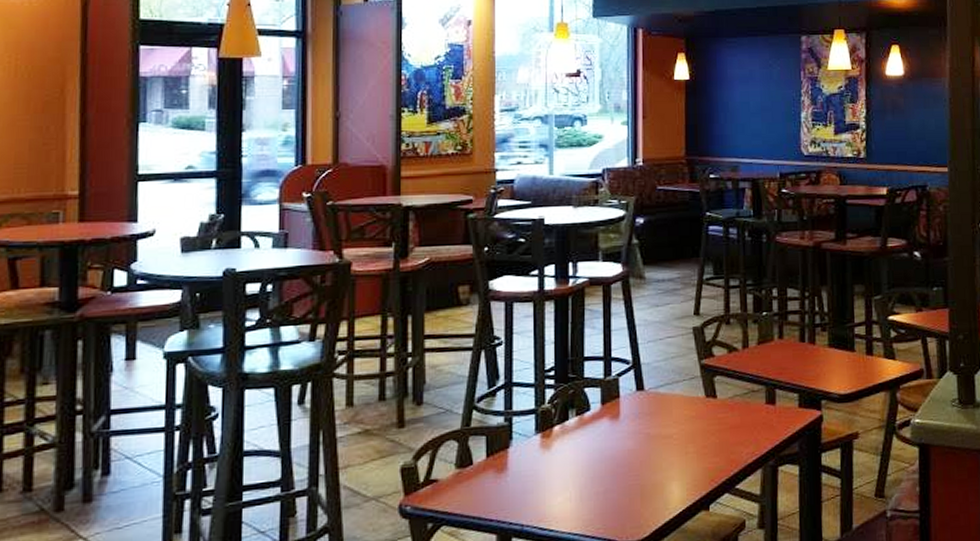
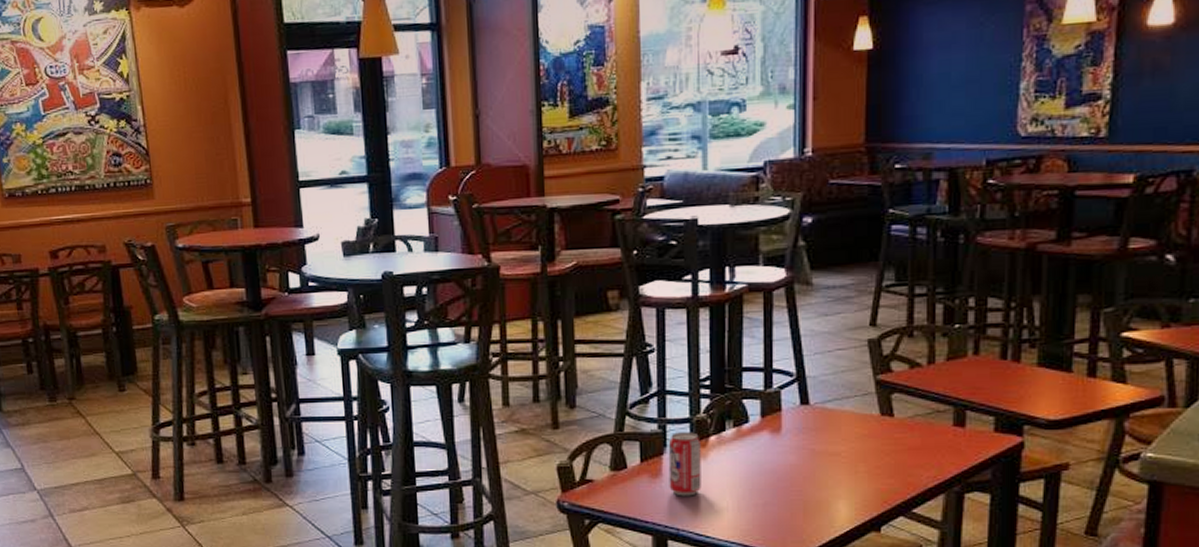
beverage can: none [514,423,546,490] -> present [668,432,701,496]

